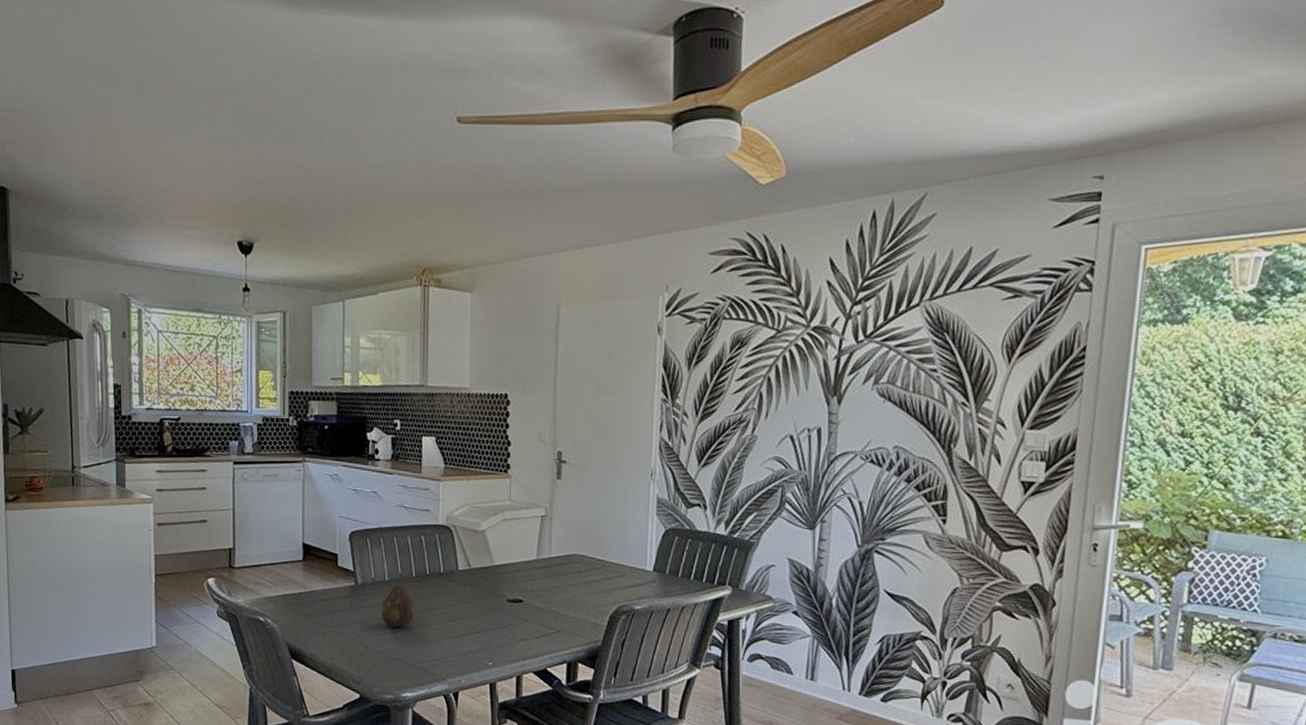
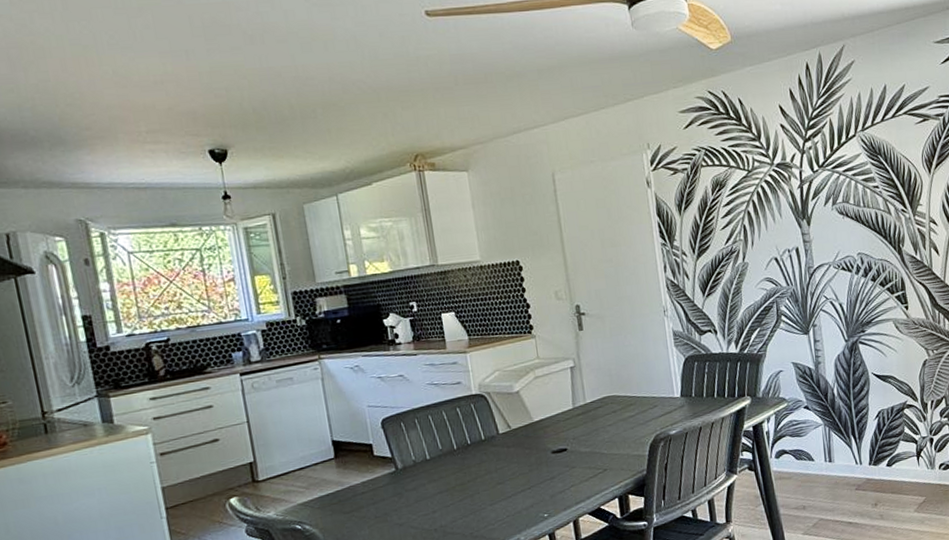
fruit: present [380,584,415,628] -> none [426,460,463,504]

